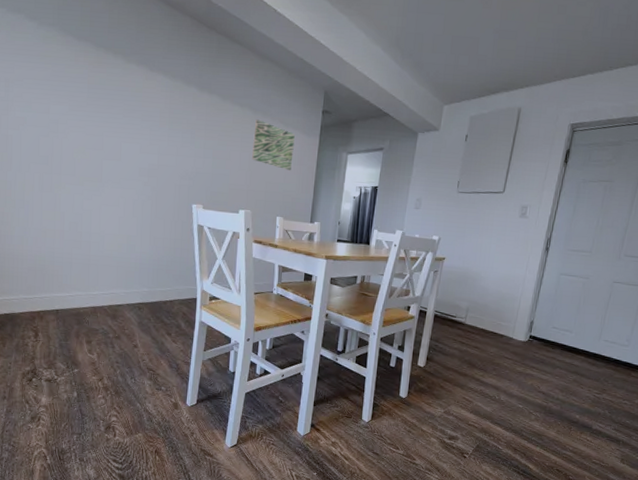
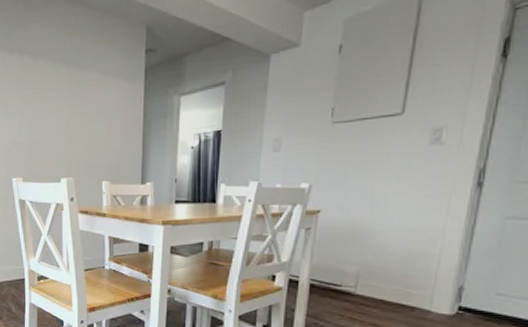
wall art: present [252,119,295,171] -> none [69,73,116,127]

